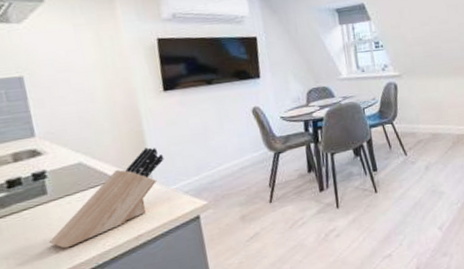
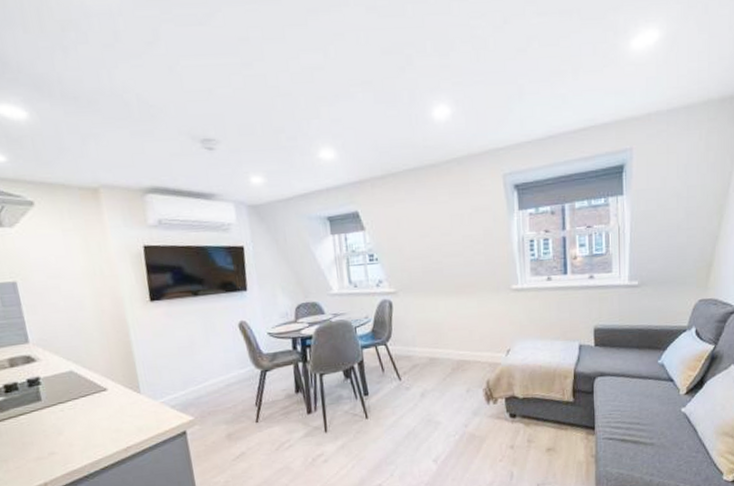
knife block: present [48,147,164,249] -> none [43,359,151,455]

